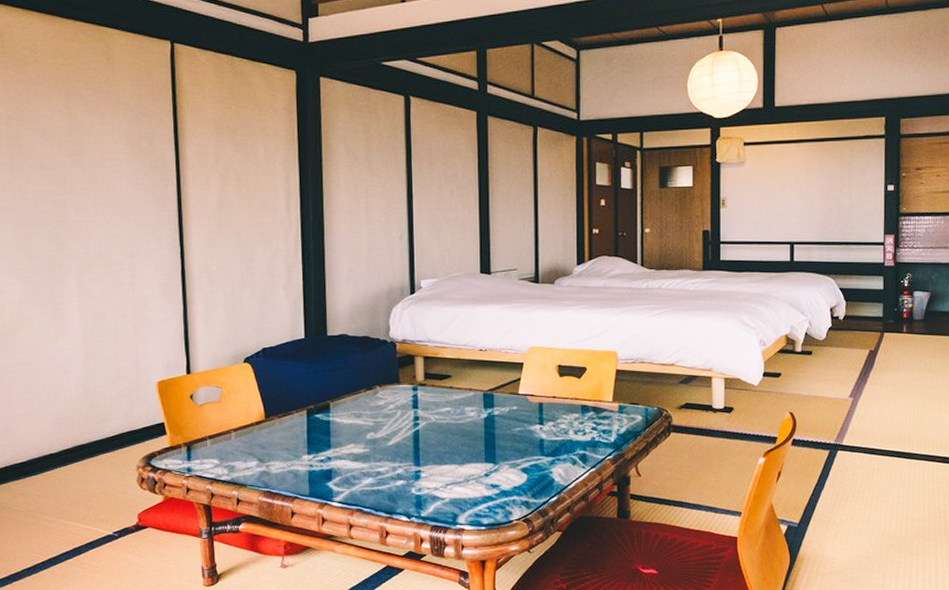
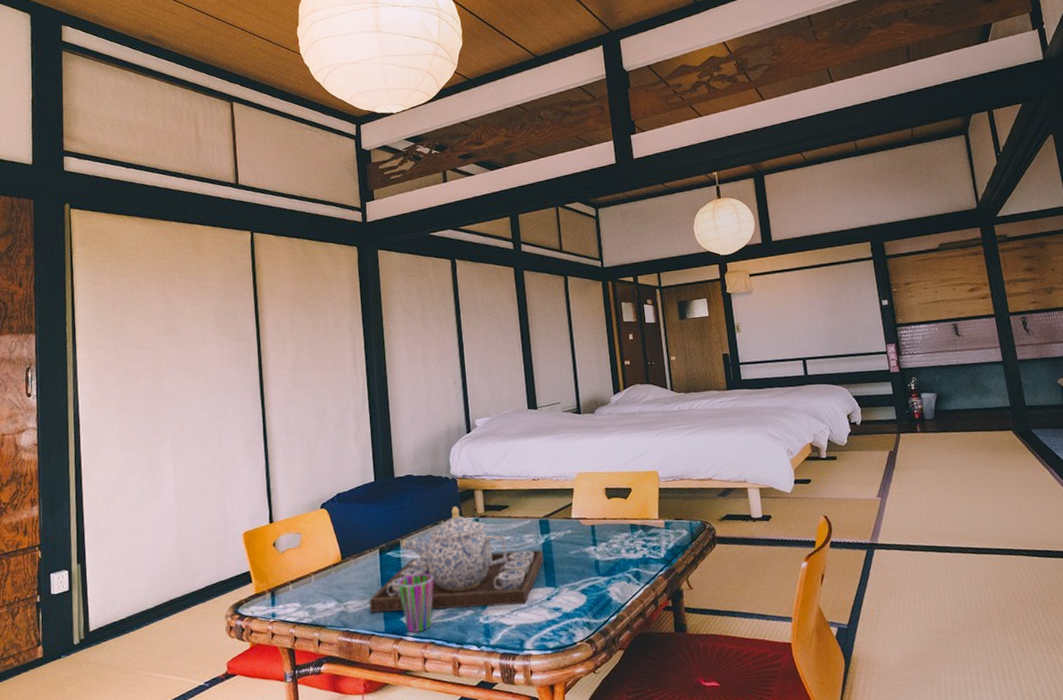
tea set: none [293,372,484,479] -> present [369,506,544,613]
cup: none [325,439,365,499] -> present [398,573,434,633]

